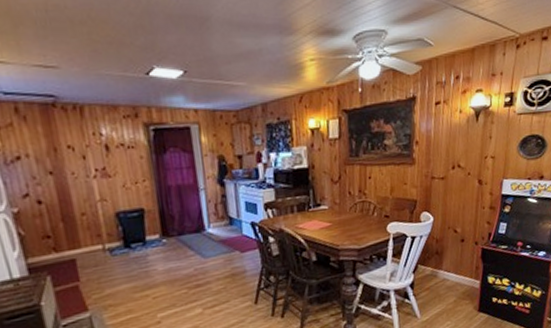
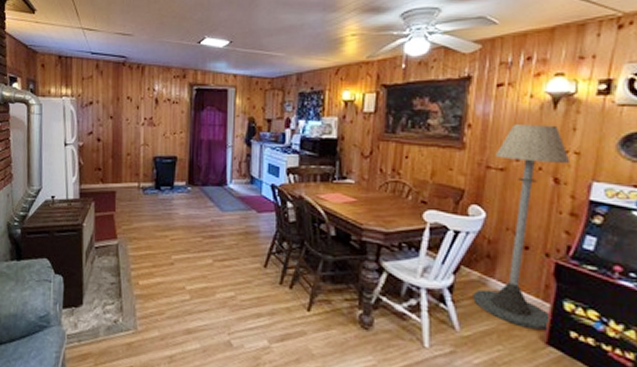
floor lamp: none [428,135,489,303] -> present [473,125,571,330]

